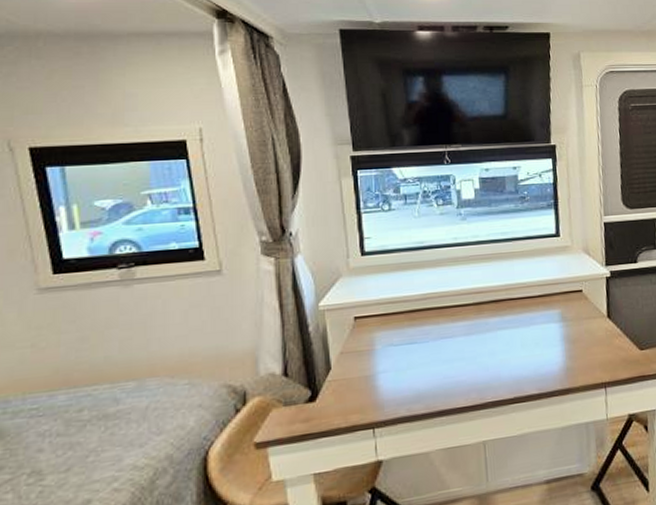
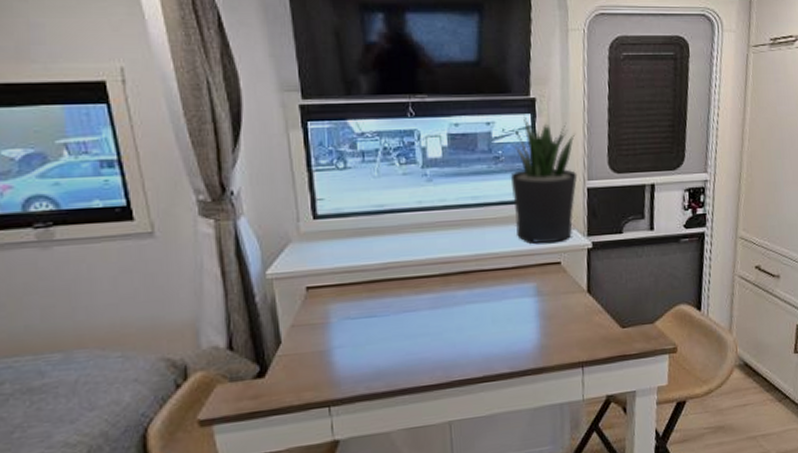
planter: none [535,160,595,274] -> present [510,115,578,244]

